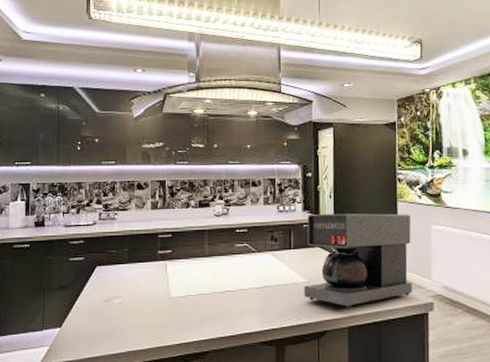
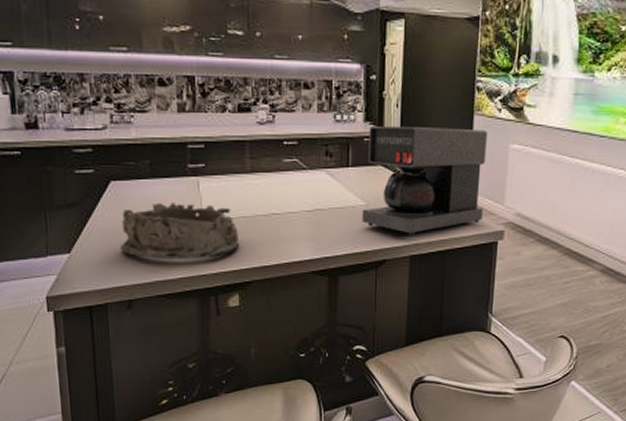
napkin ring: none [101,283,200,332] -> present [120,202,240,259]

